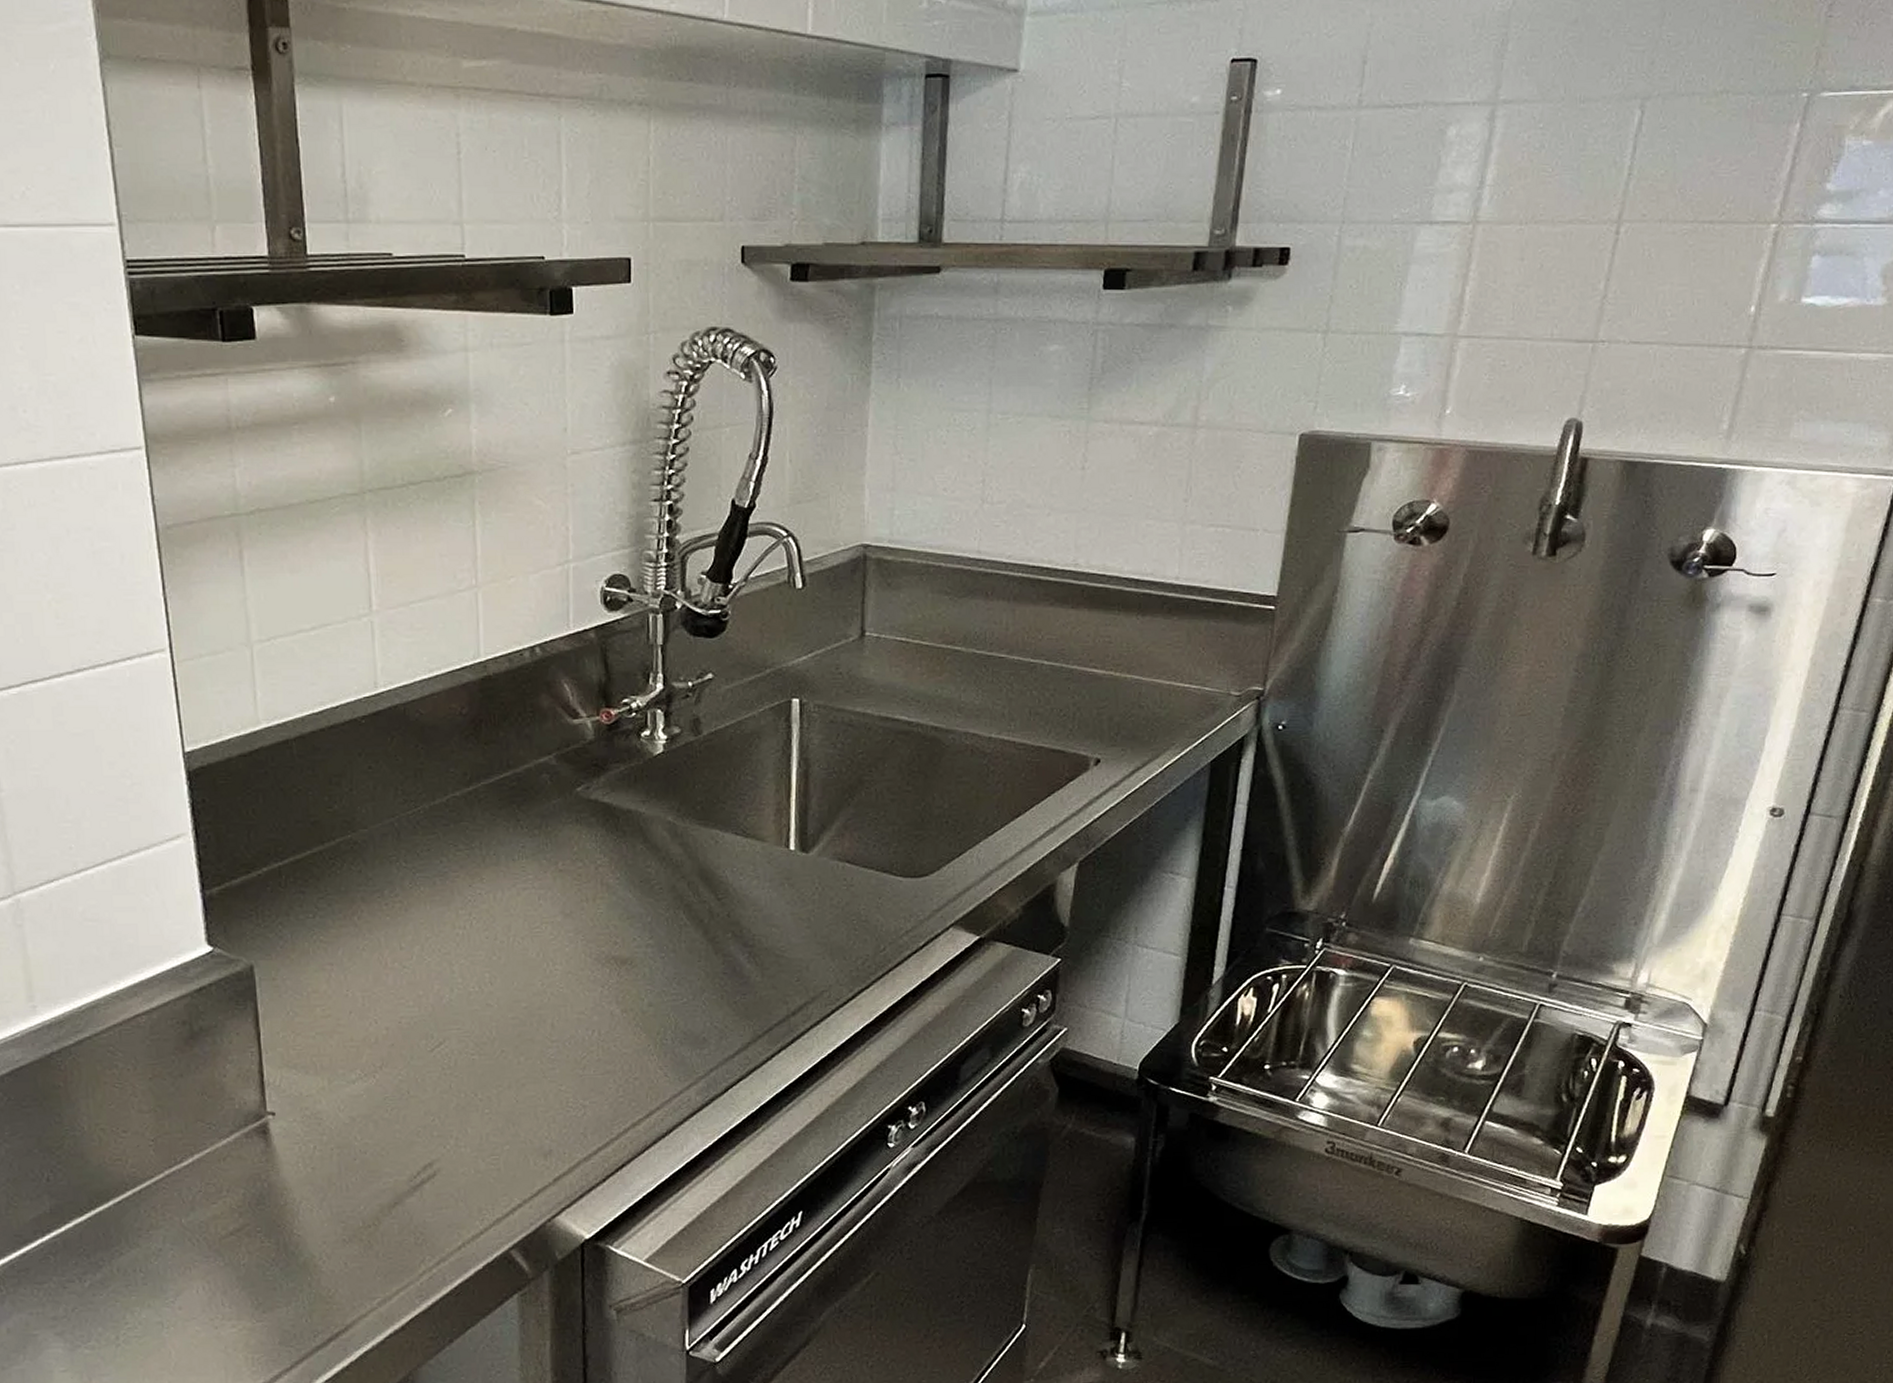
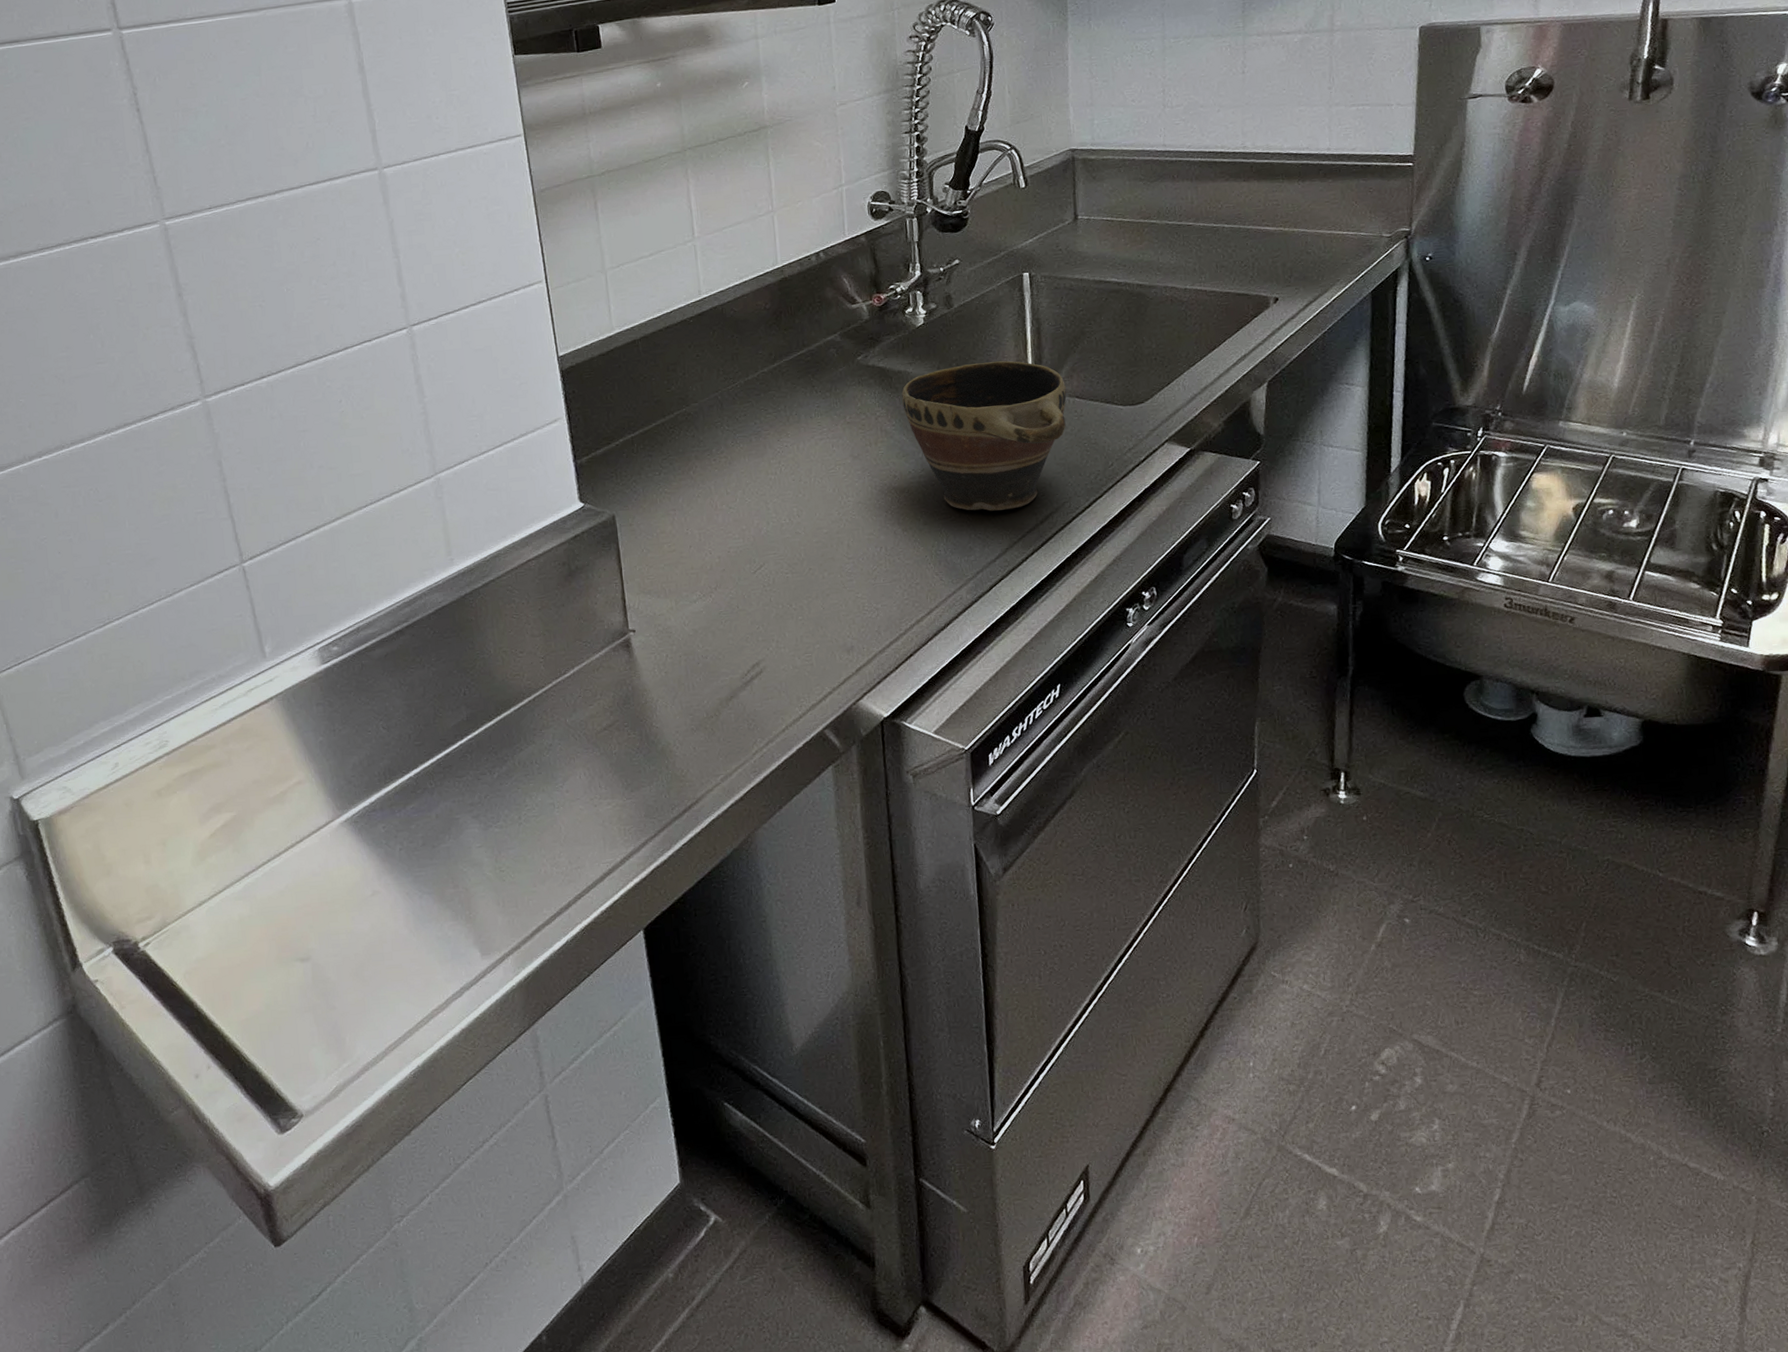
bowl: none [629,808,835,995] -> present [901,360,1067,511]

